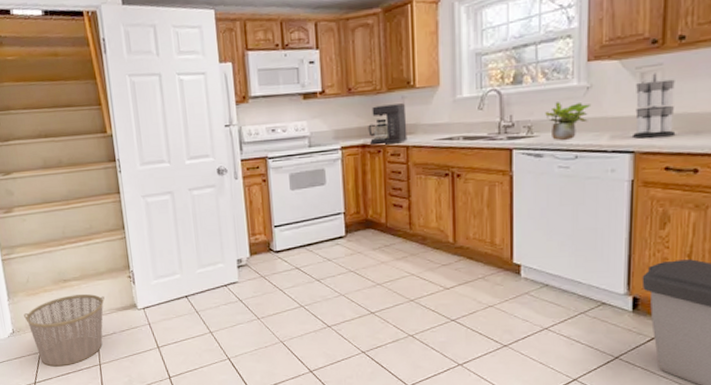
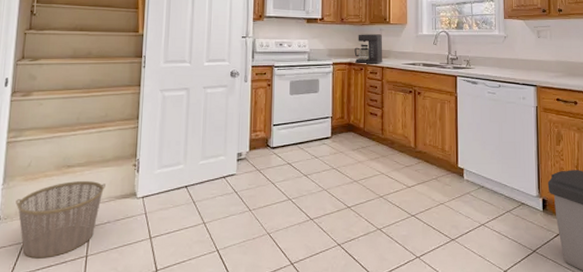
potted plant: present [545,102,592,141] -> none [478,45,508,74]
spice rack: present [633,73,676,139] -> none [535,32,562,77]

